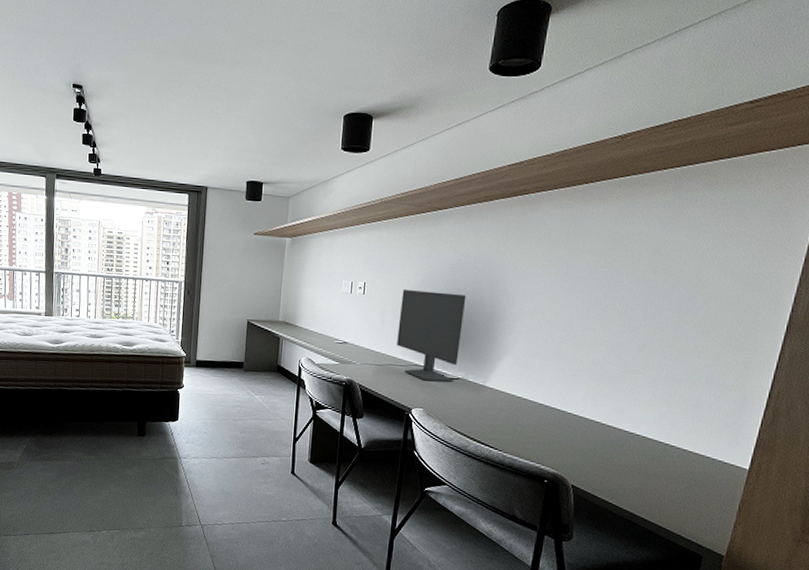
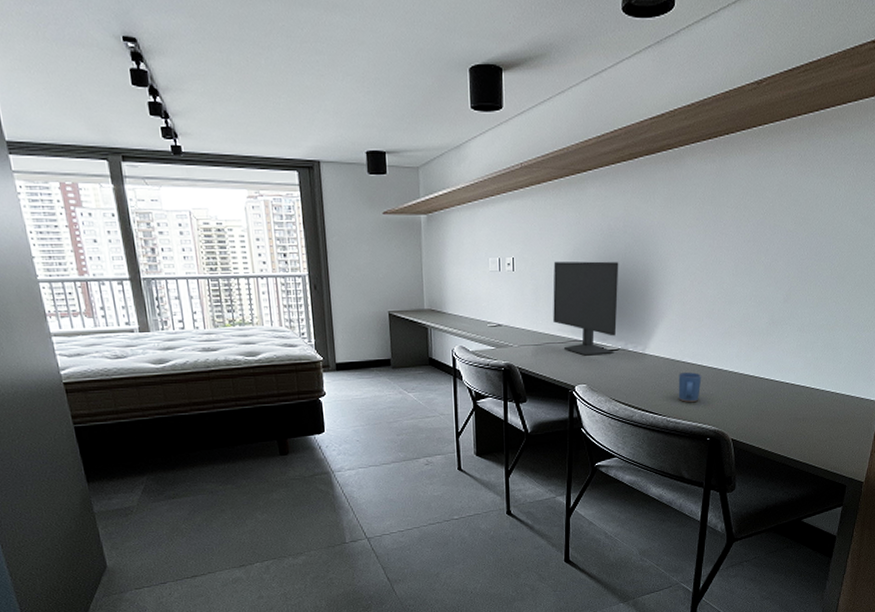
mug: none [516,409,544,442] -> present [678,371,702,403]

